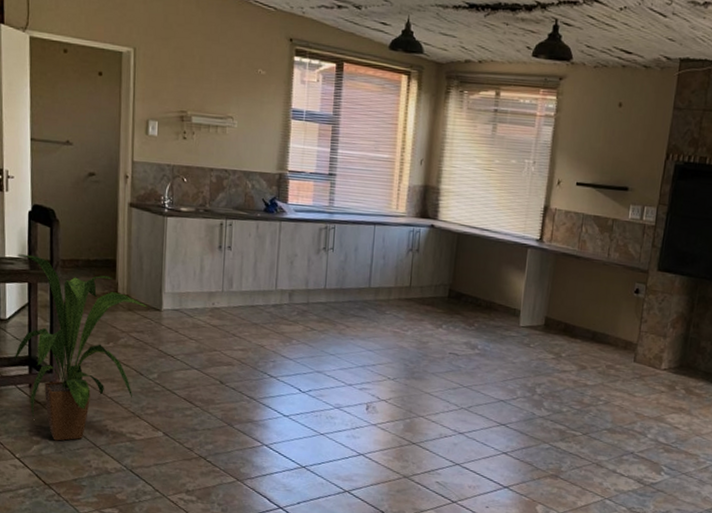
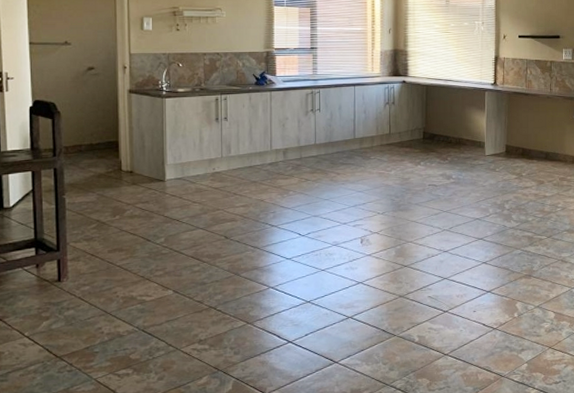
house plant: present [15,254,147,441] -> none [20,146,151,314]

